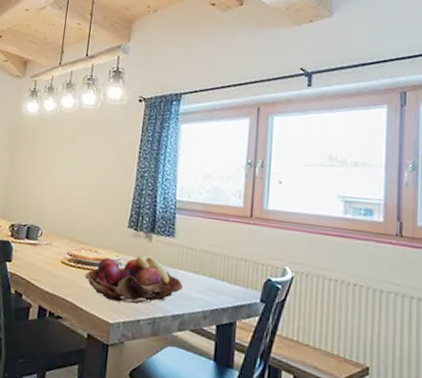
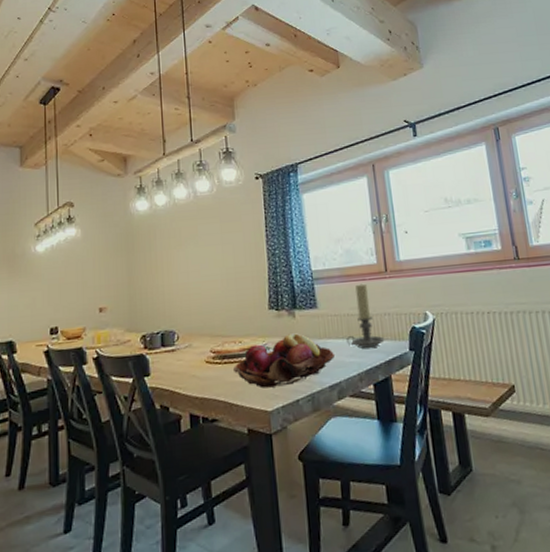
candle holder: none [198,223,237,290] -> present [347,284,385,349]

